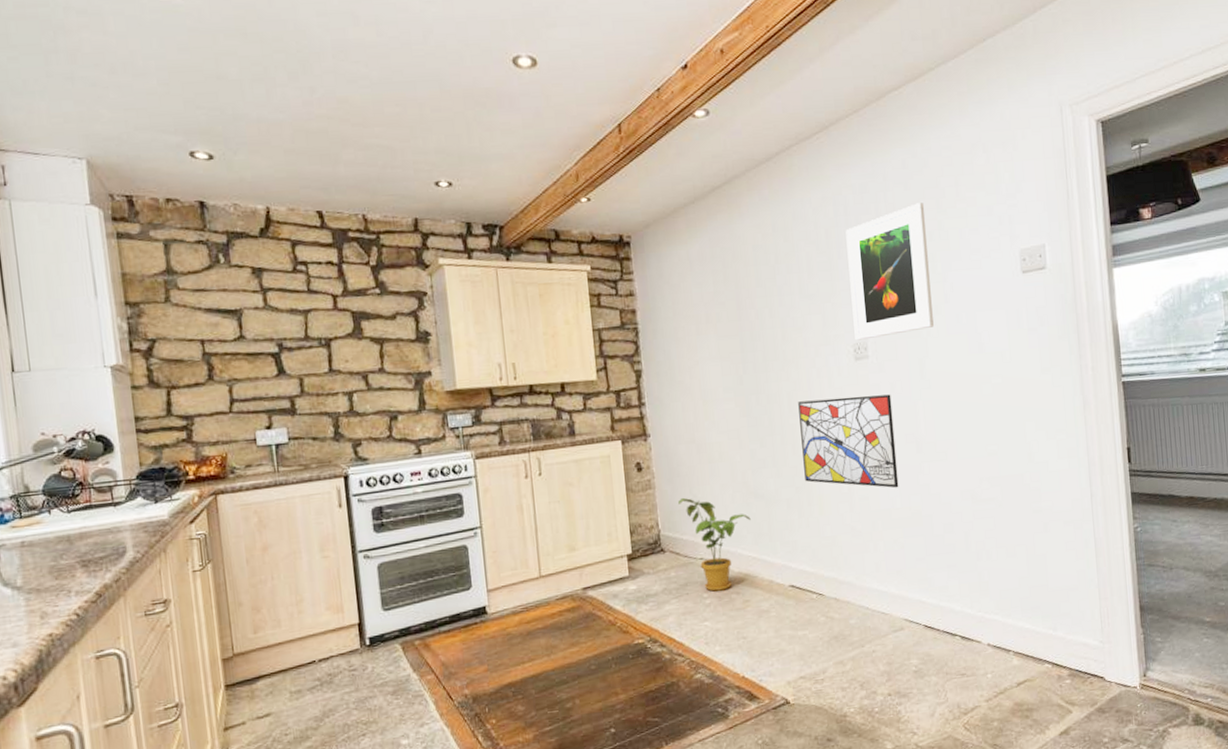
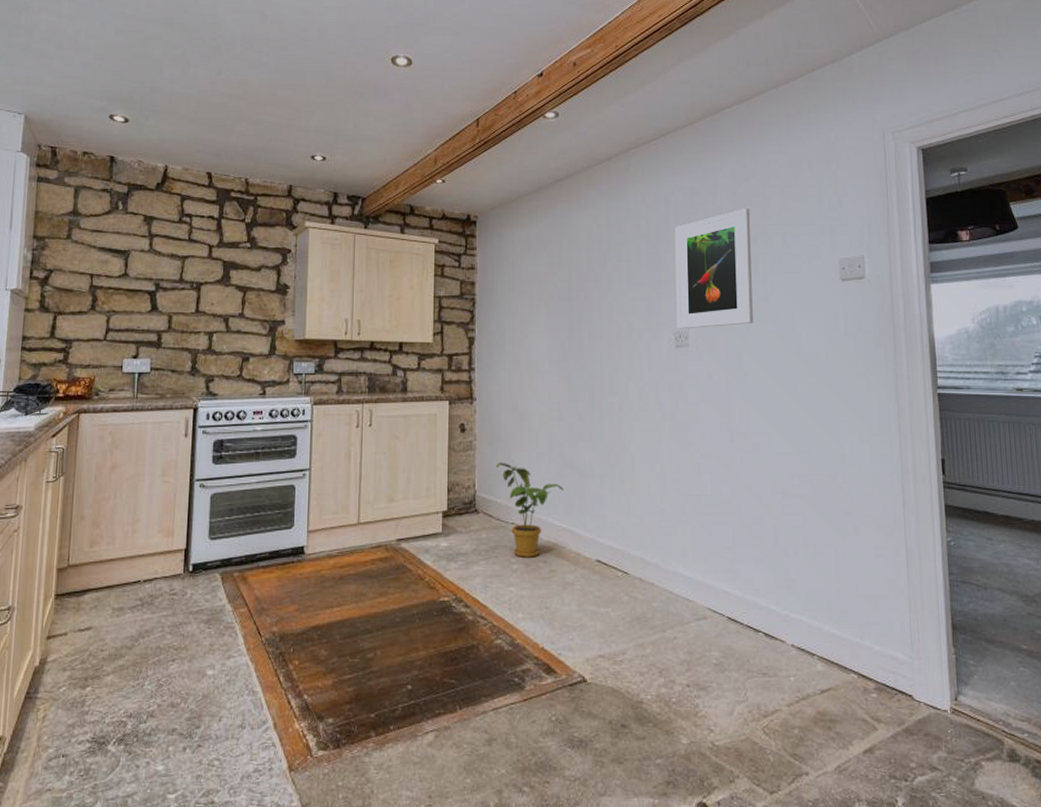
wall art: present [798,394,899,488] -> none [618,381,711,475]

